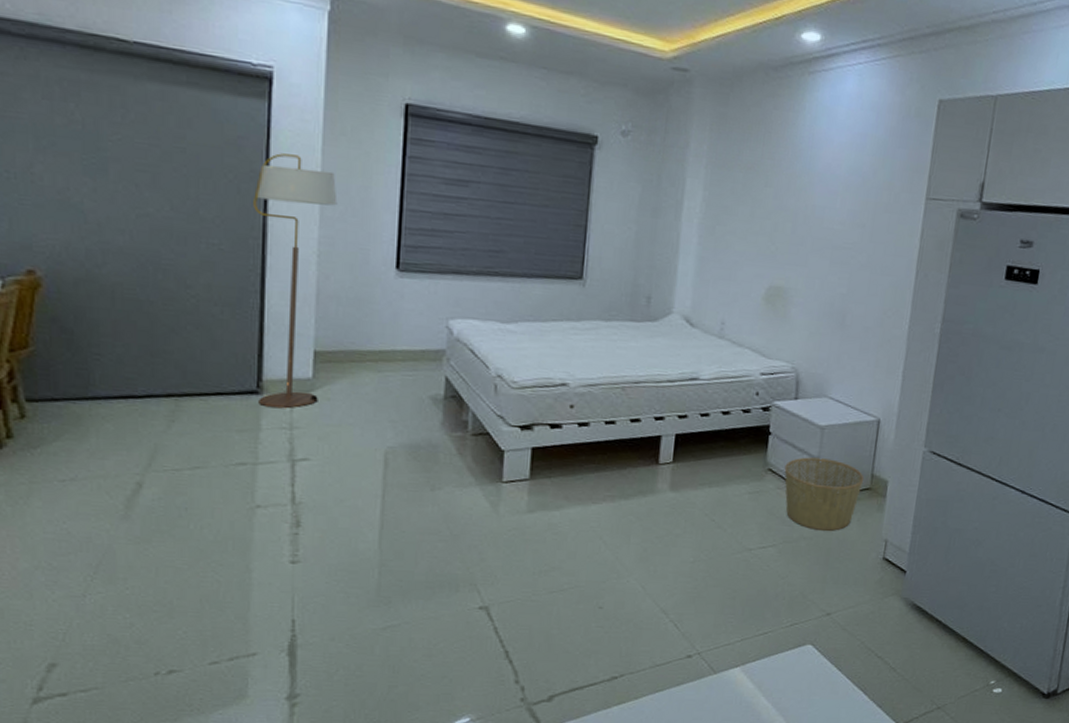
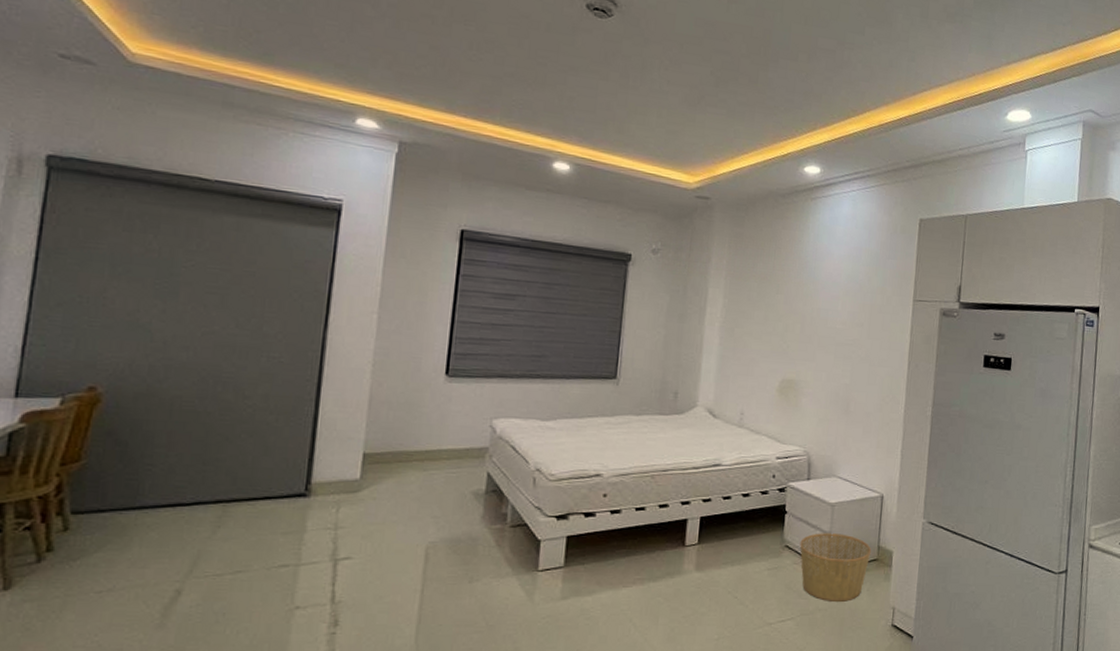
floor lamp: present [253,153,338,409] -> none [305,274,395,510]

